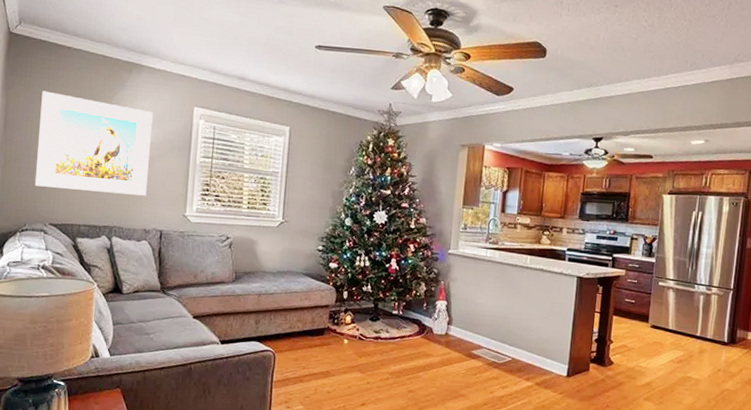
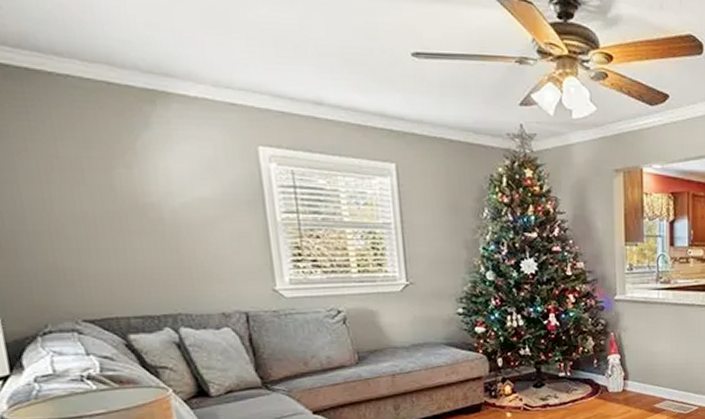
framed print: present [34,91,153,196] -> none [22,138,216,272]

